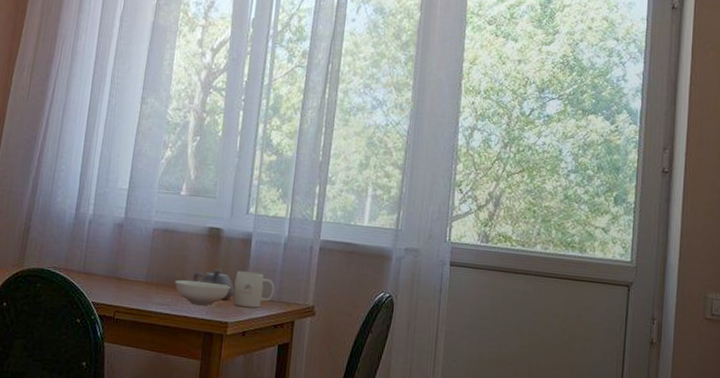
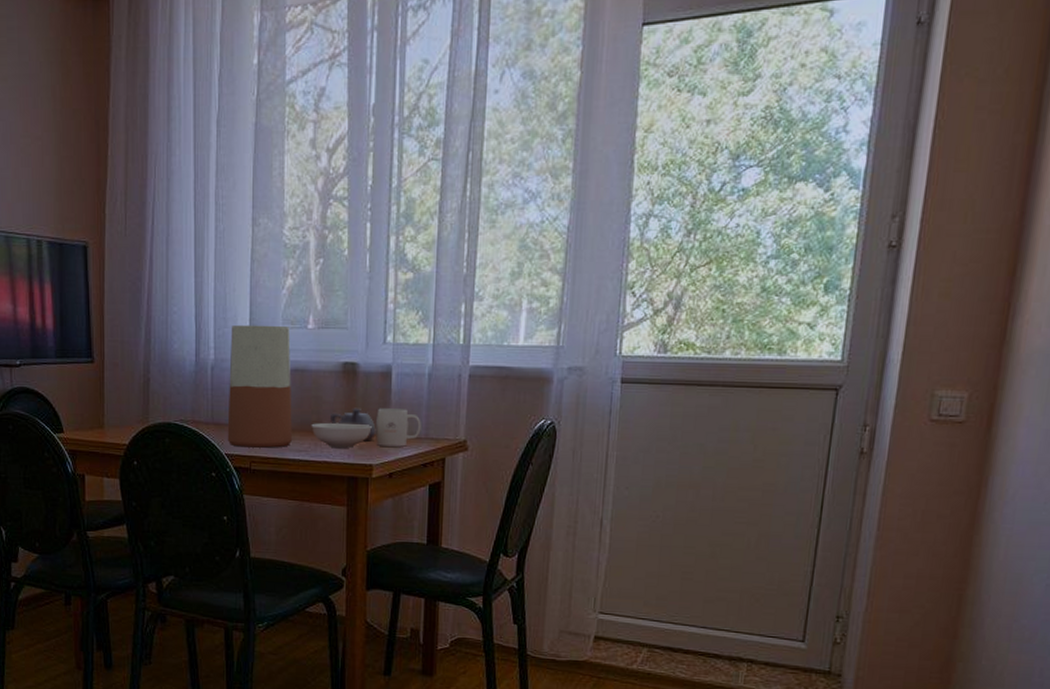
vase: none [95,185,164,300] -> present [227,324,292,448]

